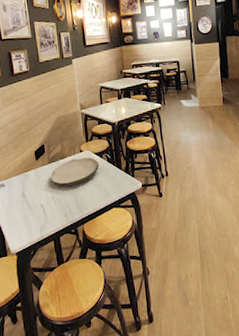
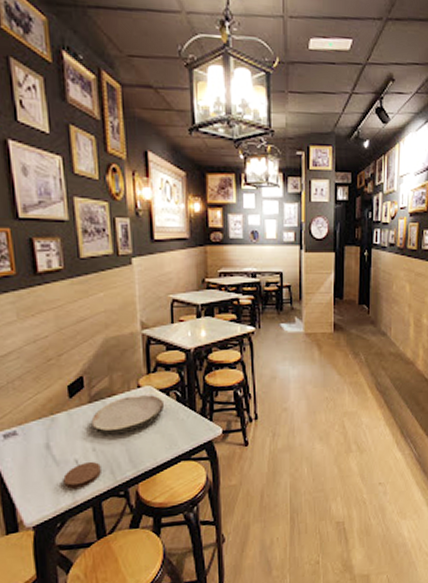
coaster: none [34,206,59,226] -> present [63,461,101,489]

